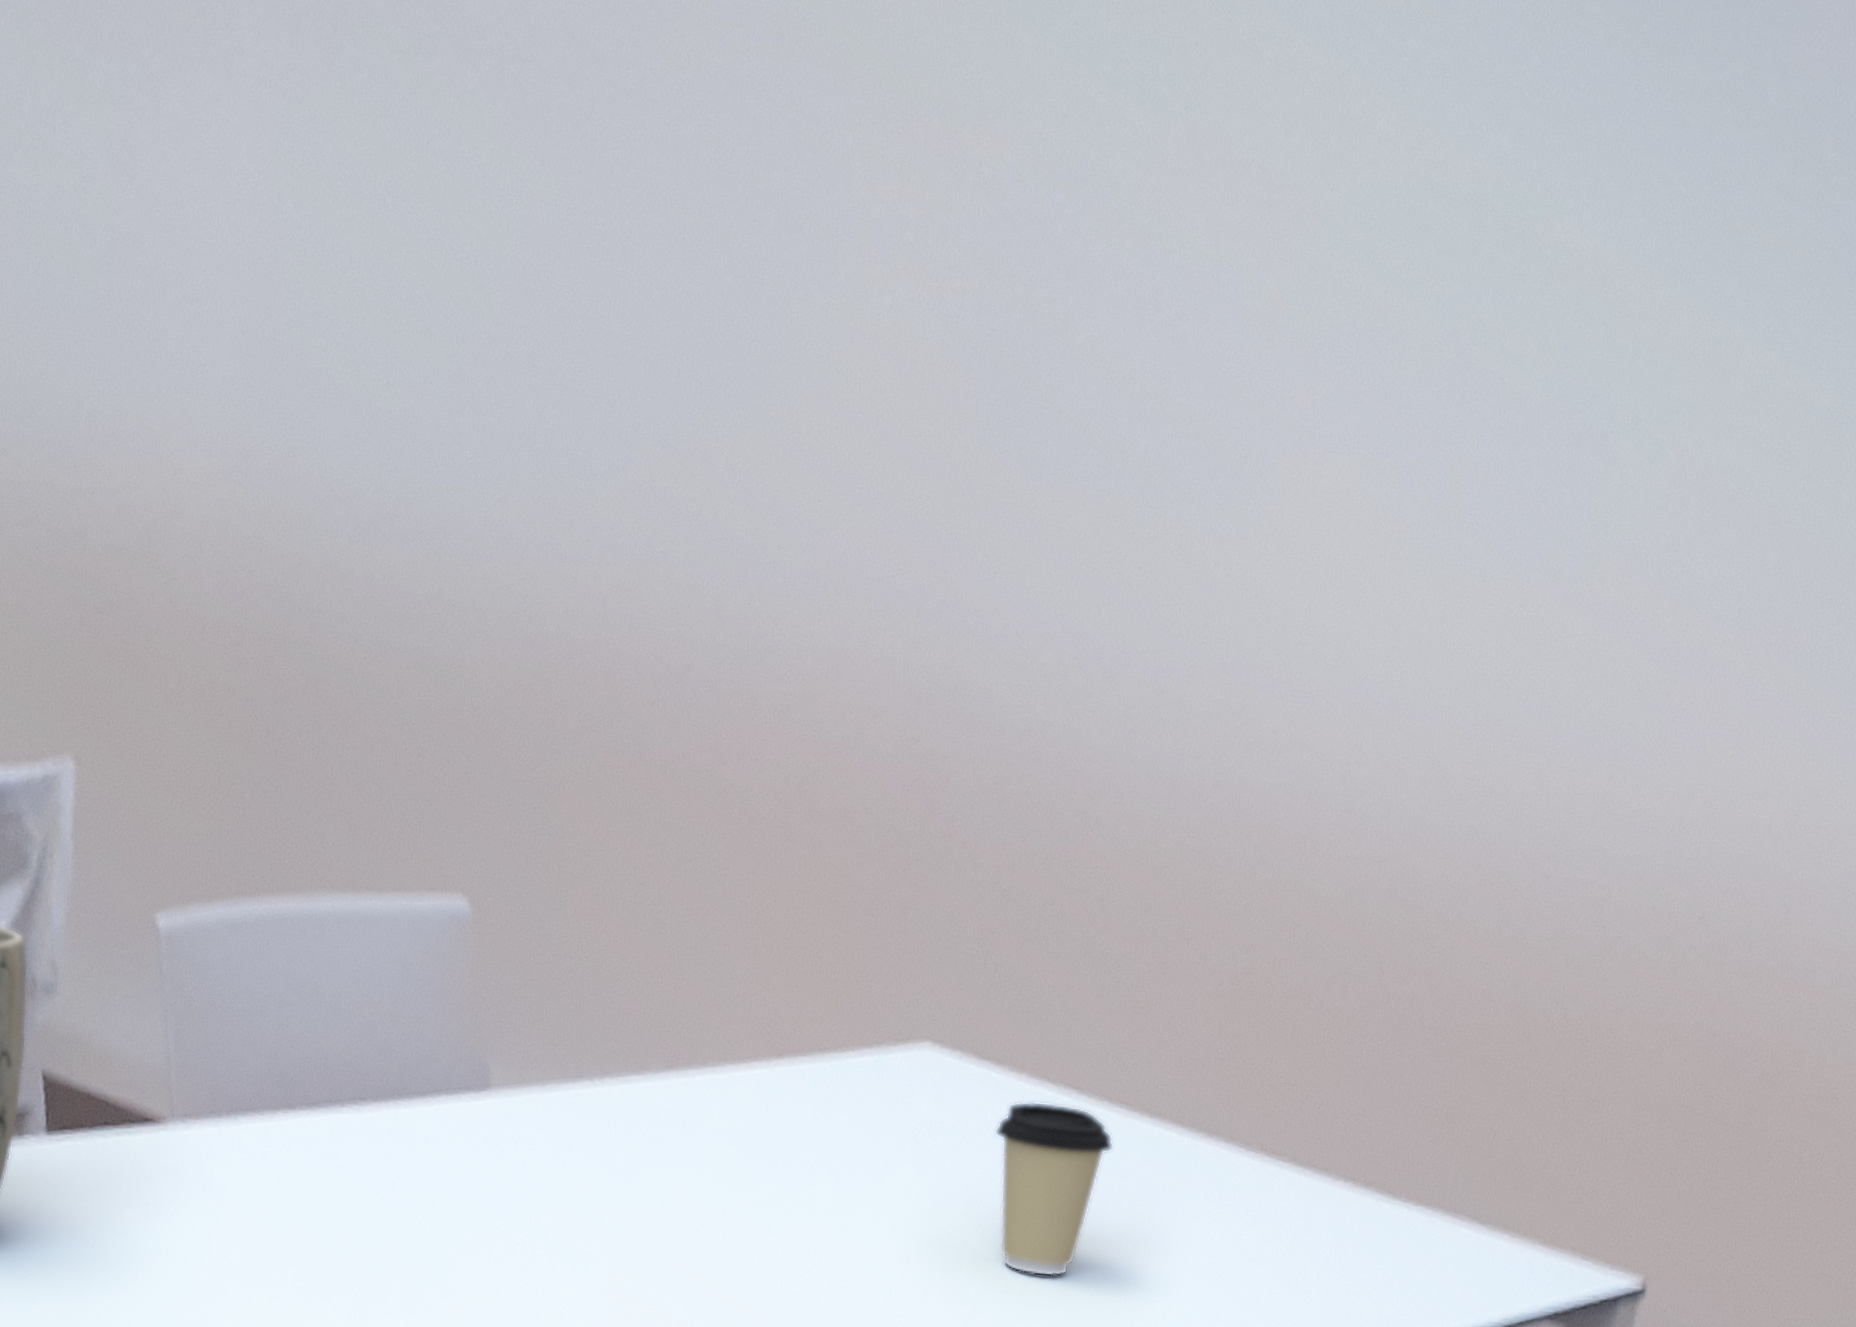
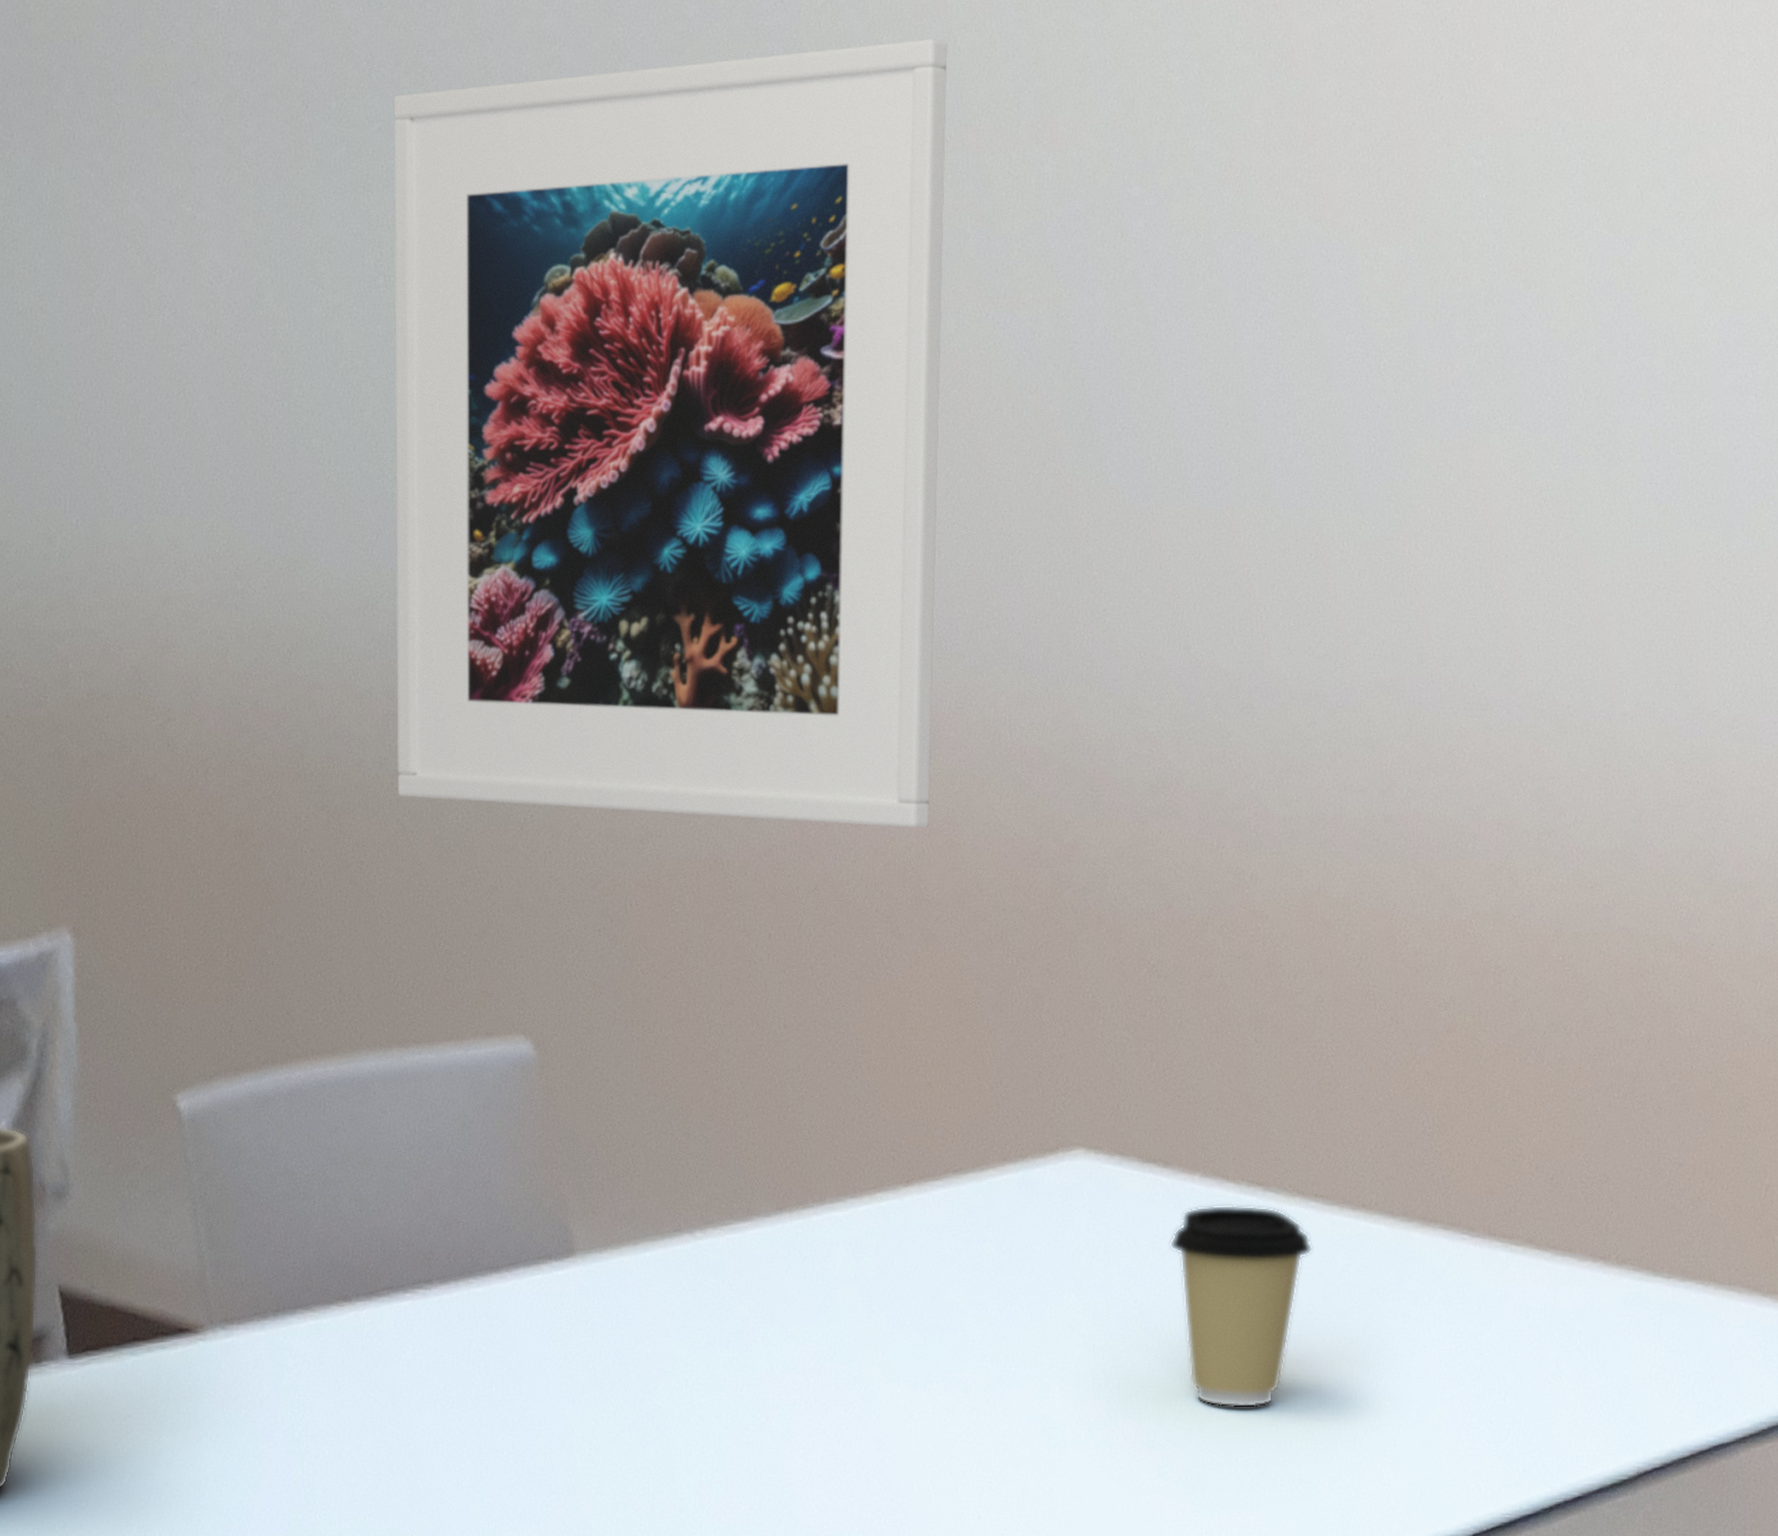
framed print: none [369,29,908,748] -> present [393,38,948,828]

